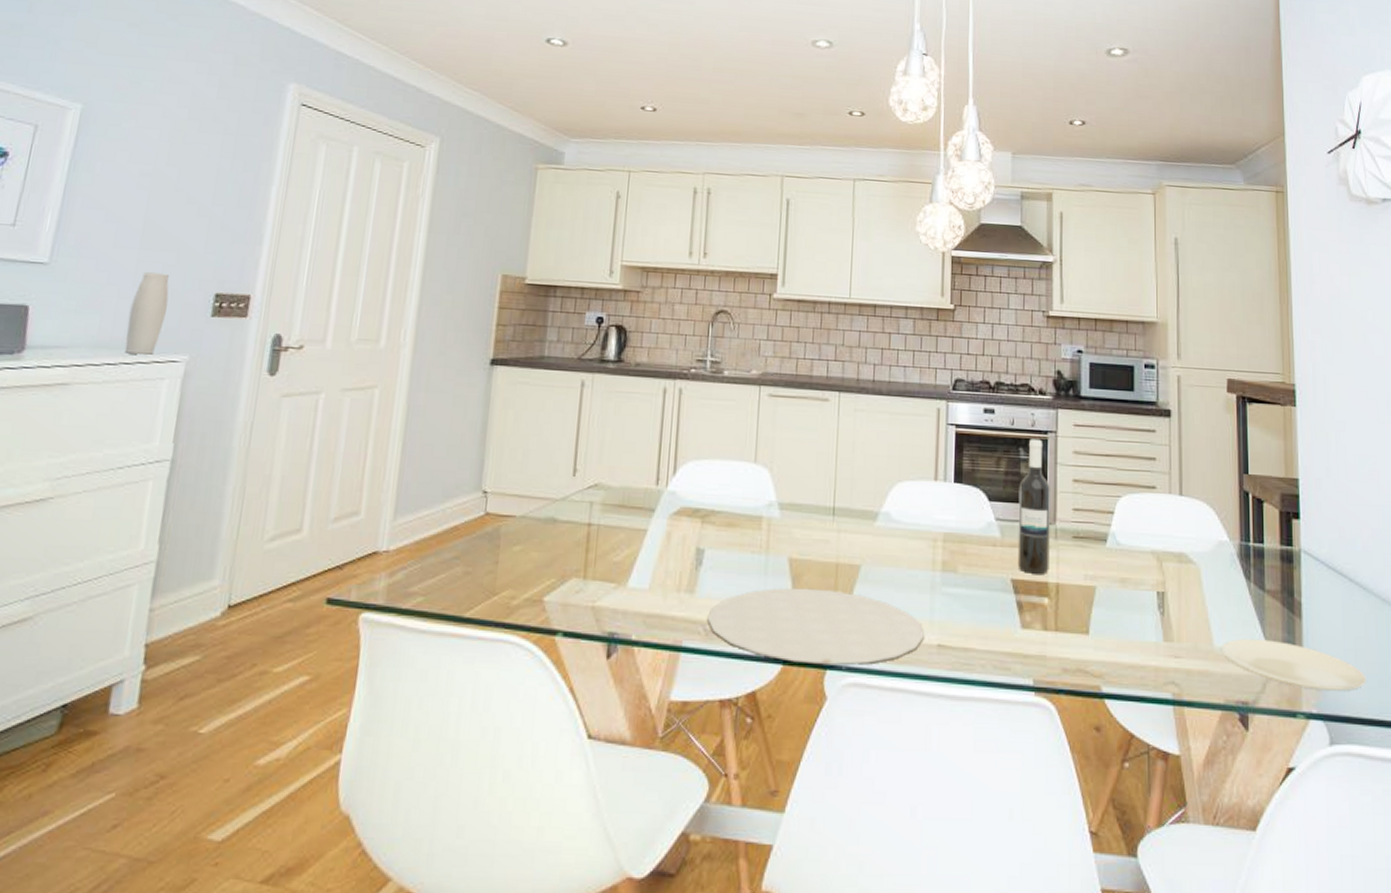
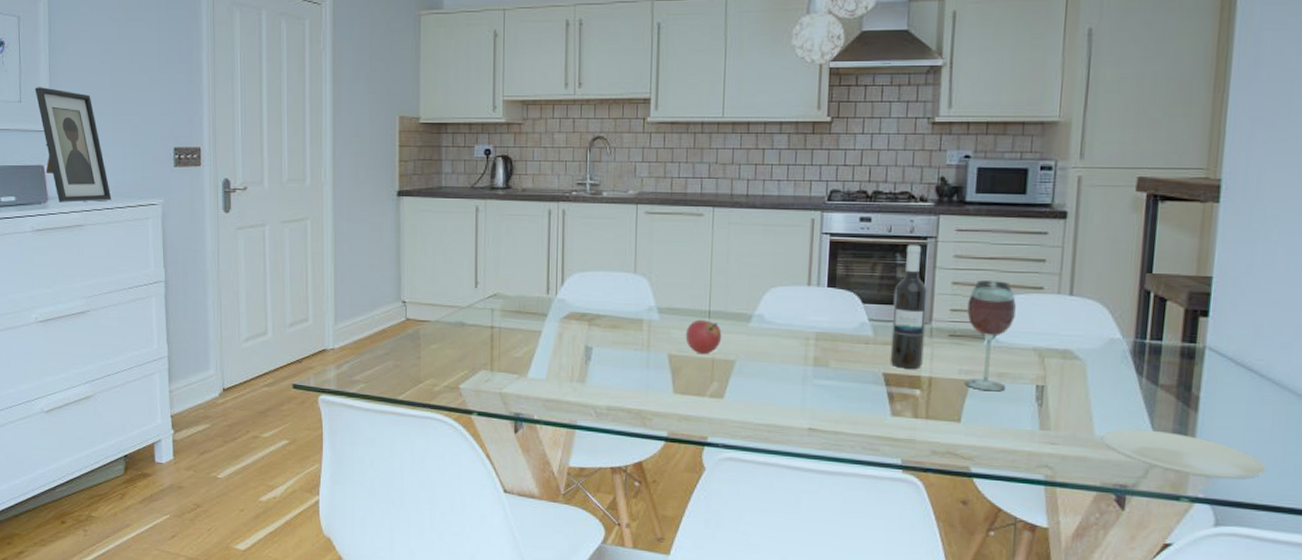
picture frame: none [30,209,118,355] -> present [35,87,112,203]
vase: present [124,272,169,356] -> none [114,133,141,201]
placemat: present [707,587,924,666] -> none [598,379,796,444]
fruit: none [807,517,847,558] -> present [685,319,722,355]
wineglass: none [1088,478,1132,599] -> present [965,280,1016,392]

